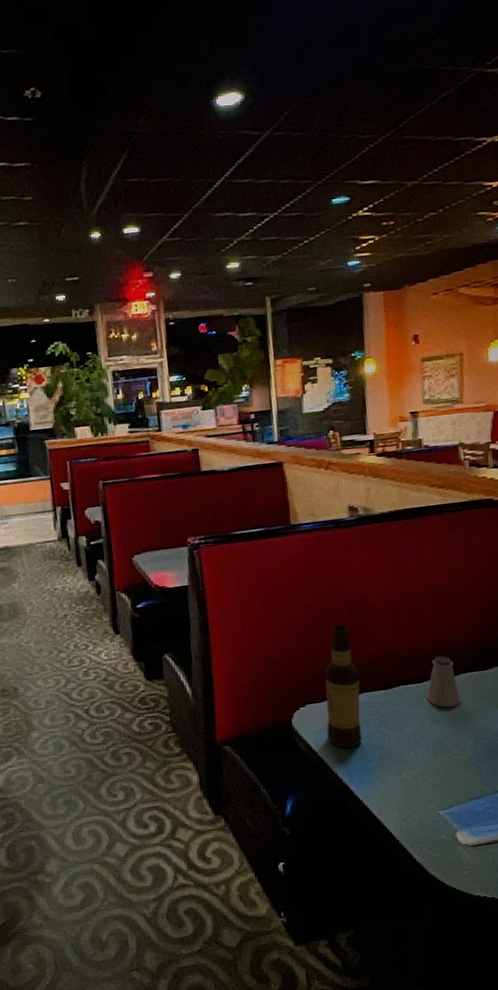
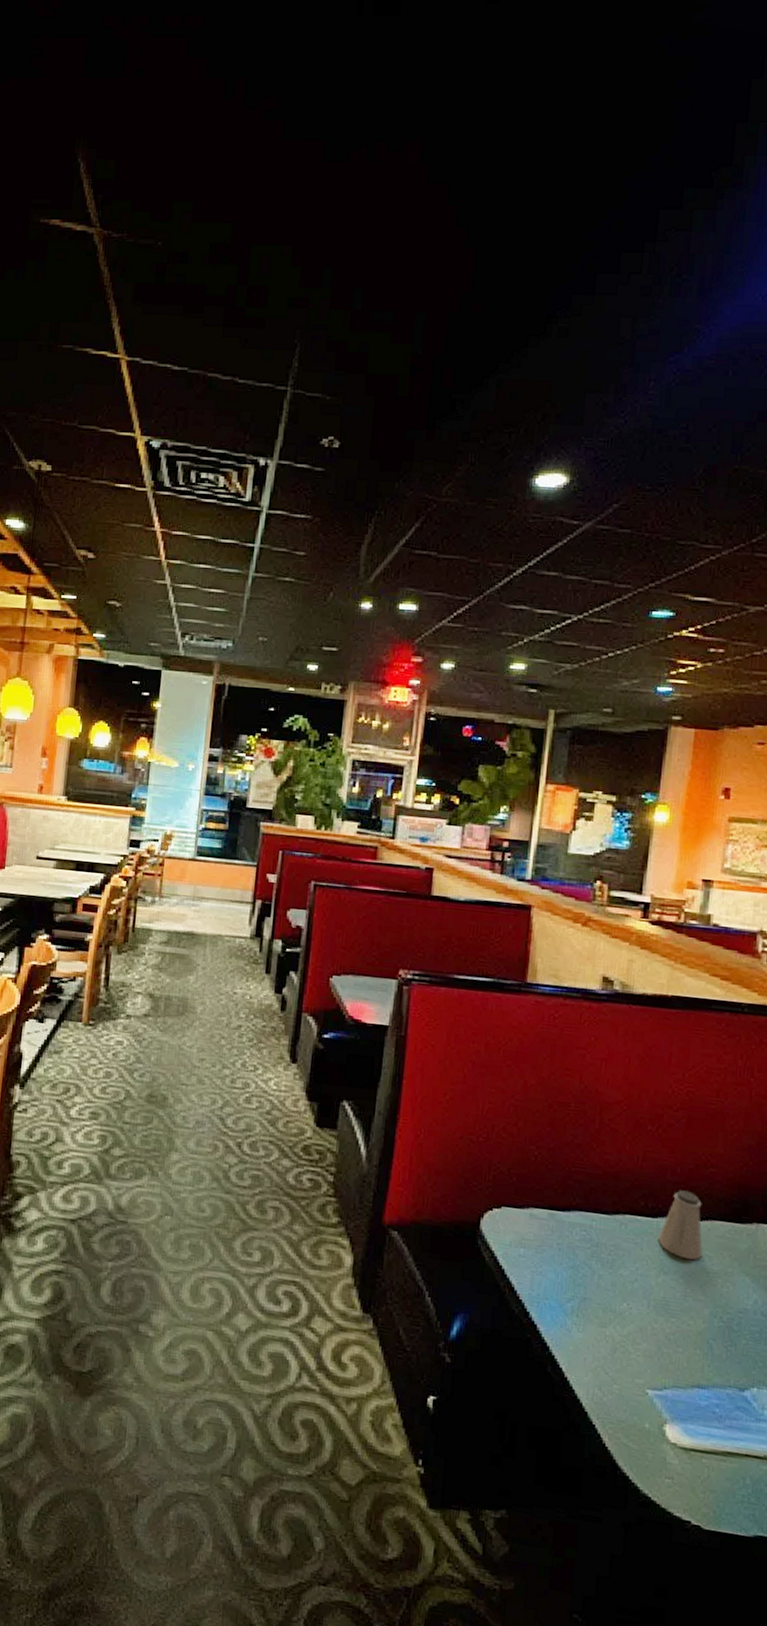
bottle: present [324,626,363,748] -> none [520,1119,577,1276]

